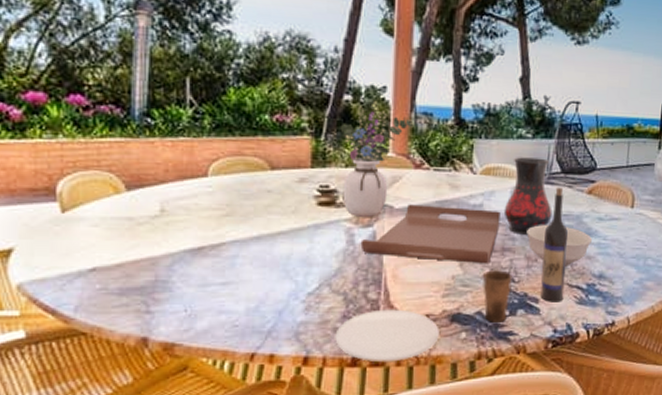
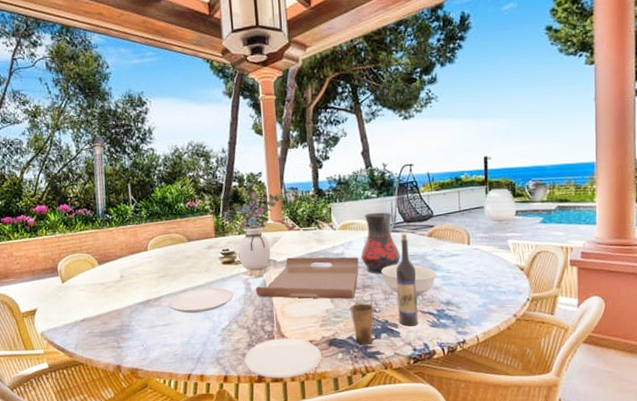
plate: none [231,235,330,269] -> present [167,287,234,313]

